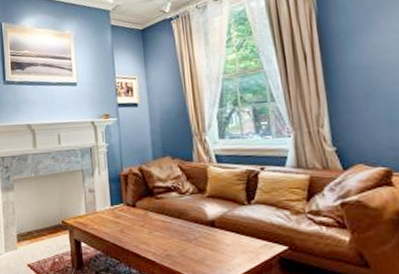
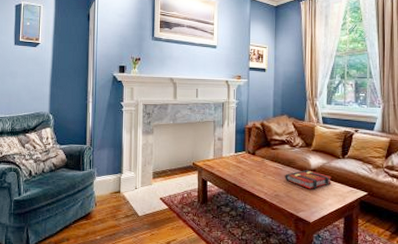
book: none [176,222,237,246] -> present [285,170,331,189]

